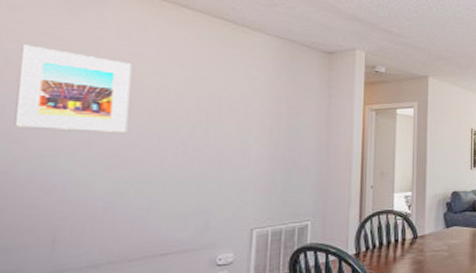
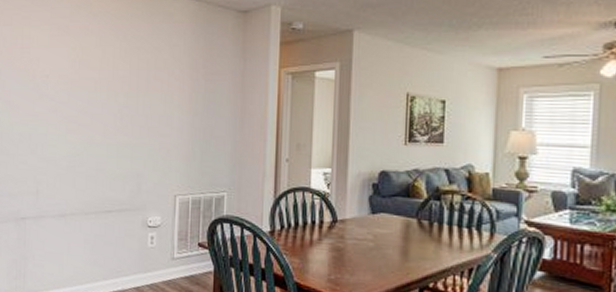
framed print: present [14,44,132,132] -> none [11,27,82,101]

